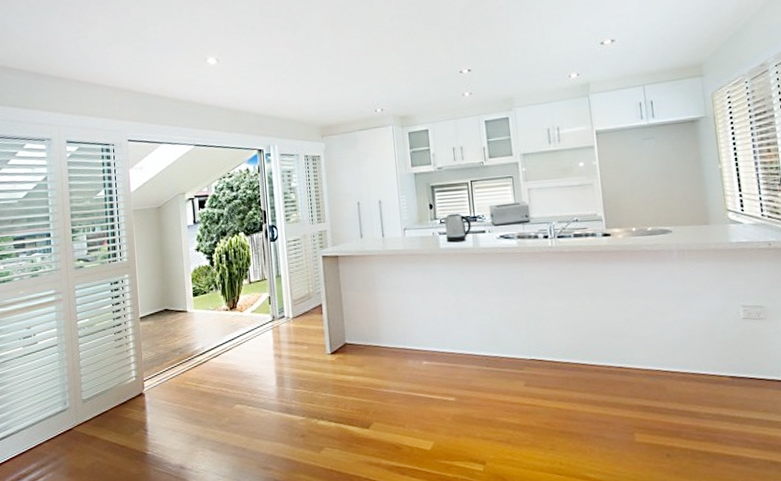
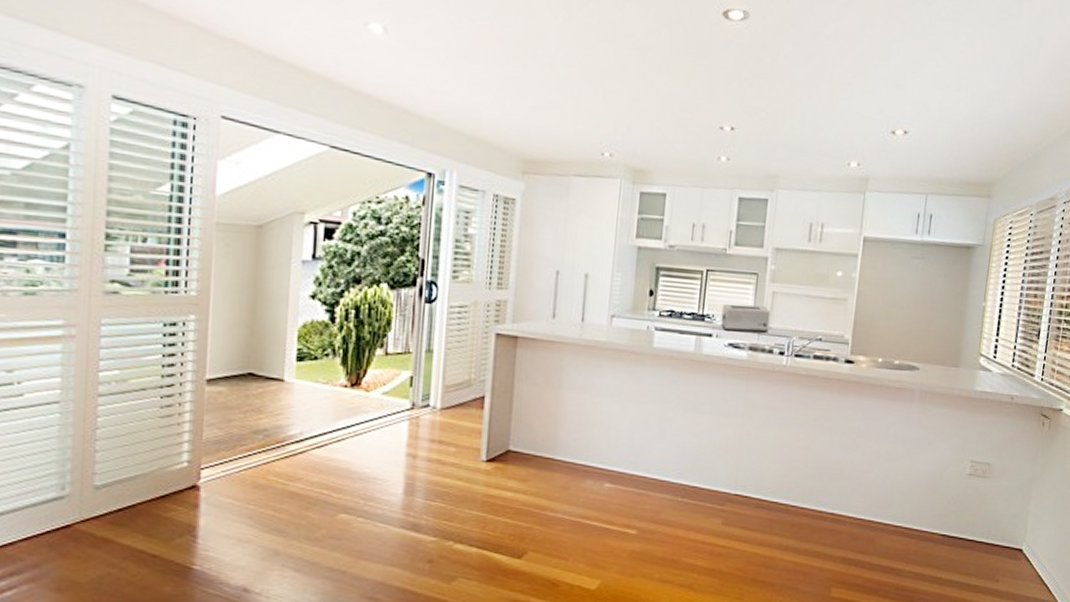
kettle: present [443,213,471,243] -> none [663,306,697,344]

